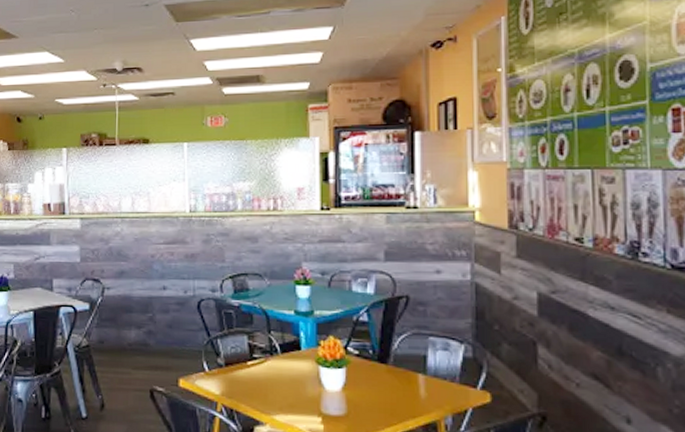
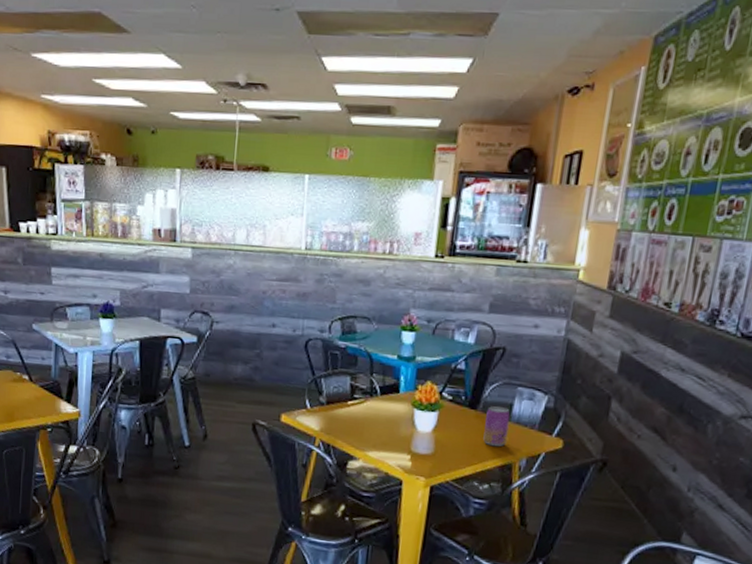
beverage can: none [399,359,426,404] -> present [483,406,510,447]

